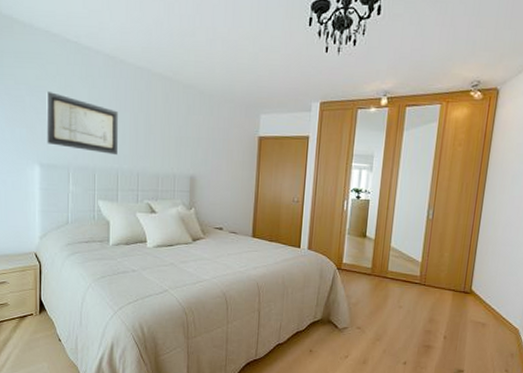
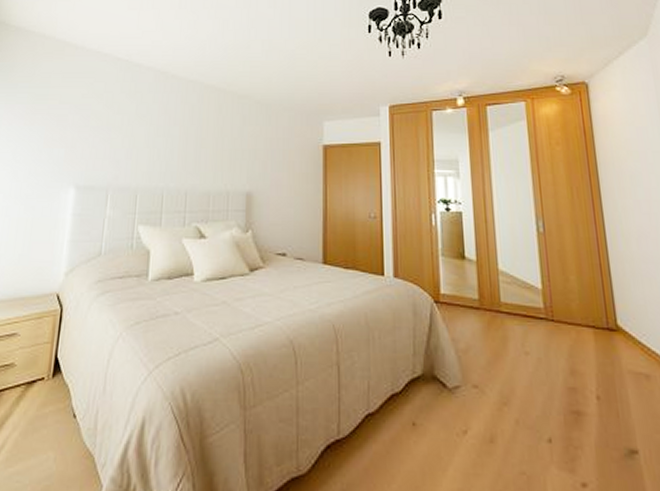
wall art: present [46,92,118,156] -> none [86,110,167,173]

